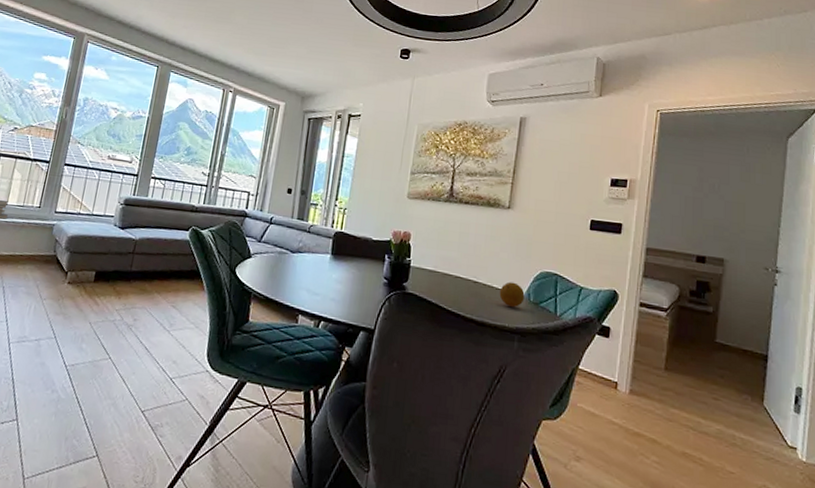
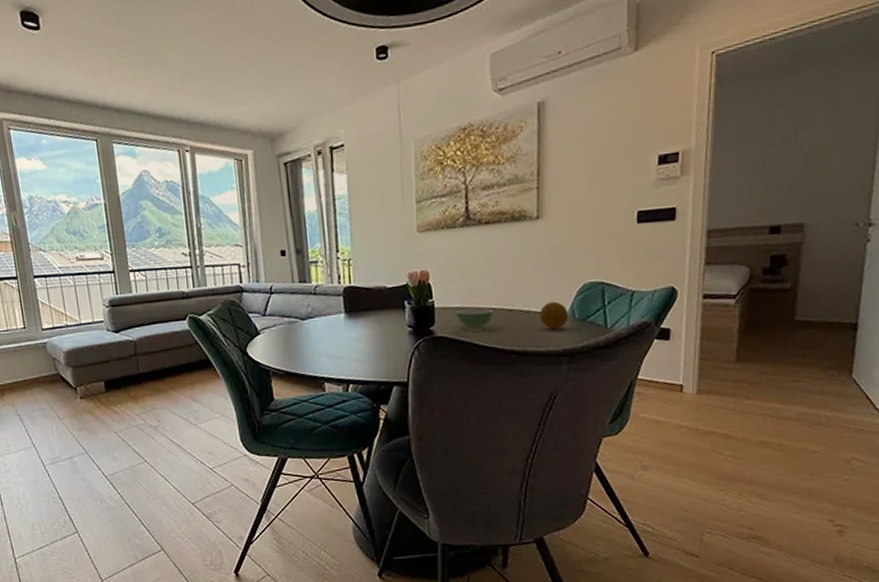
bowl: none [427,272,462,296] -> present [455,307,494,332]

